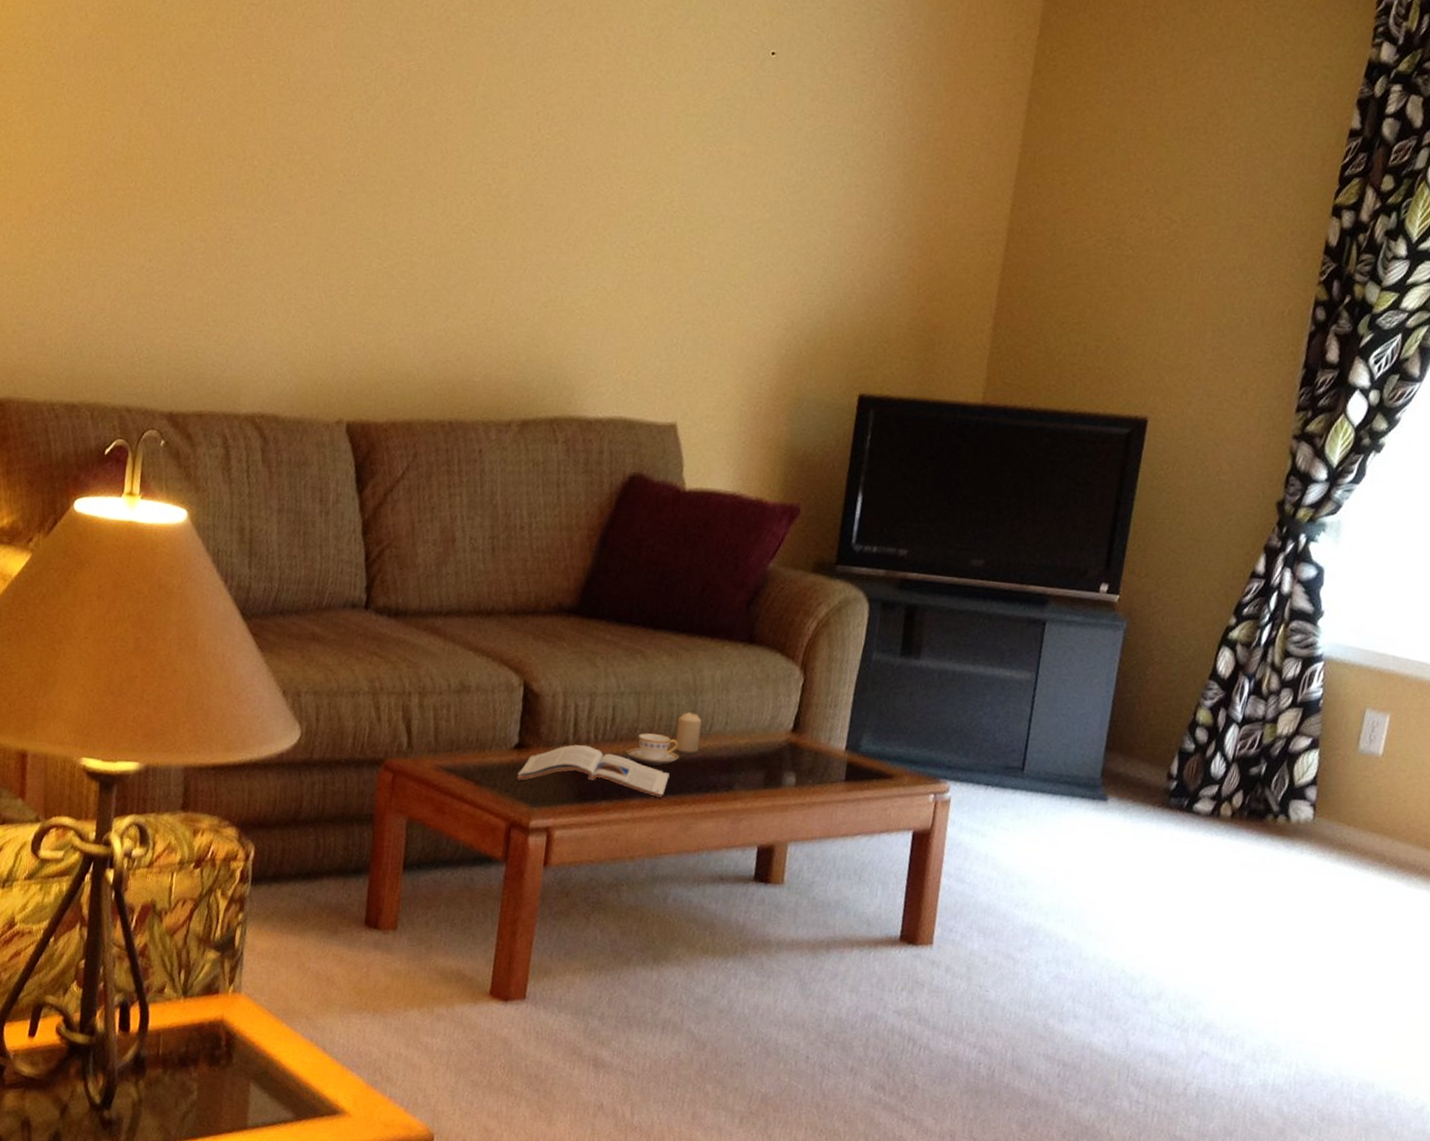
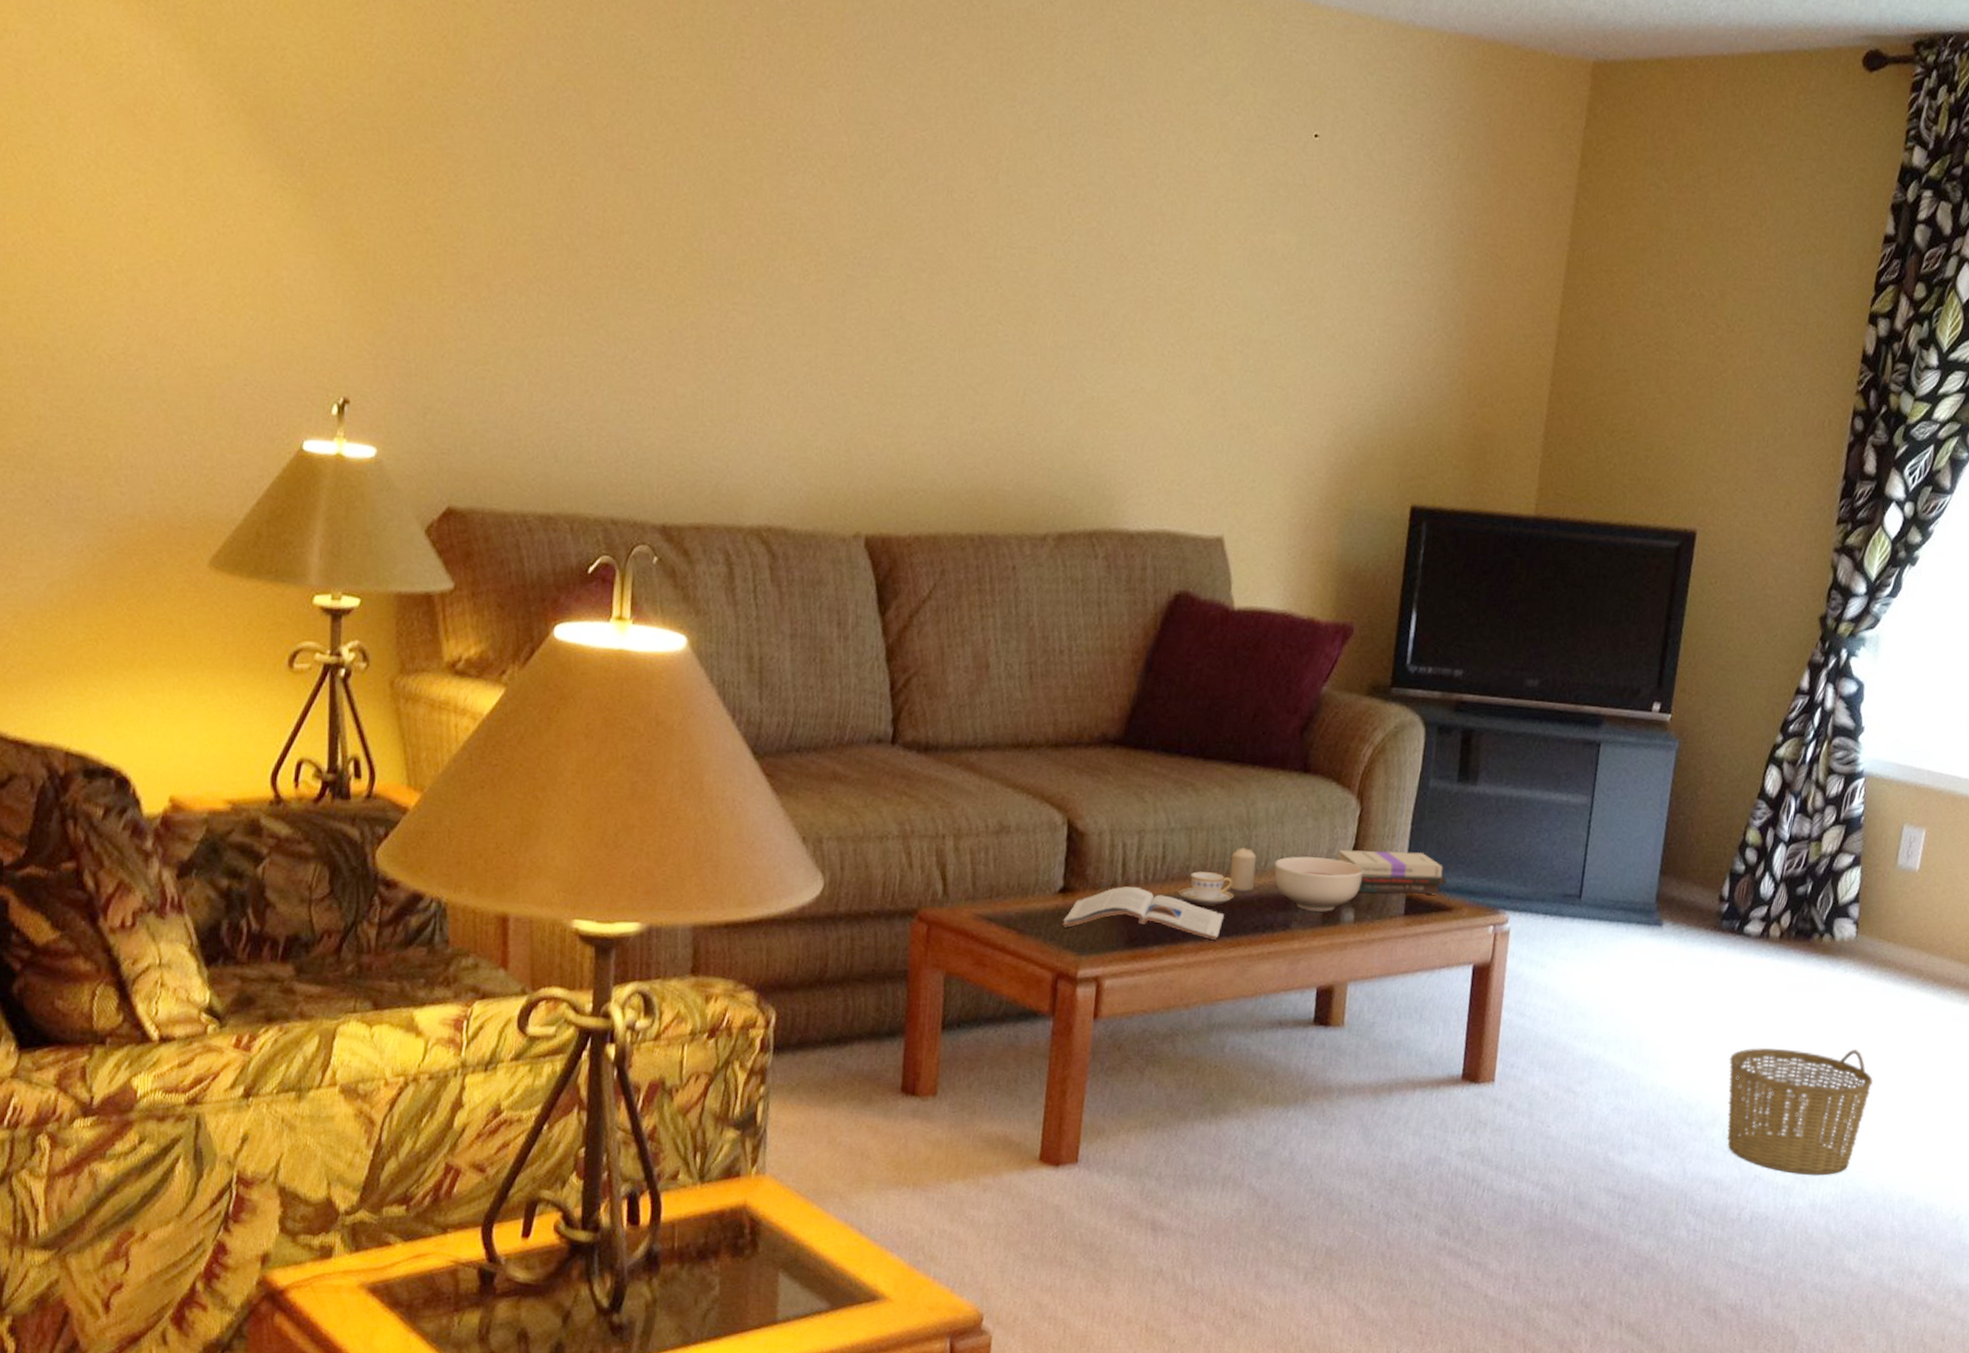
bowl: none [718,722,807,775] -> present [1274,856,1365,912]
books: none [781,717,889,763] -> present [1338,849,1447,895]
basket: none [1172,924,1330,1055] -> present [1727,1047,1873,1175]

